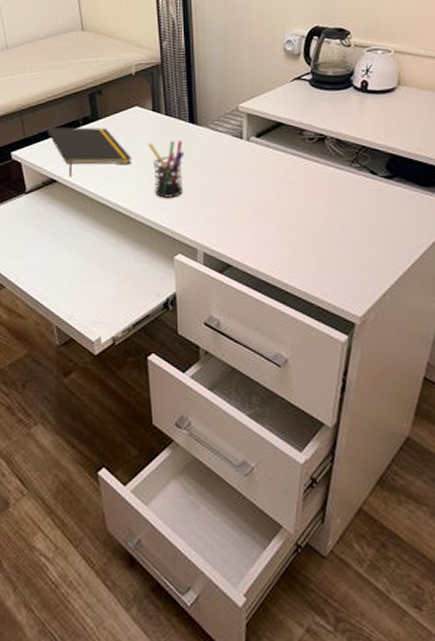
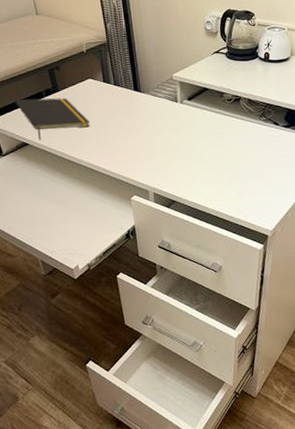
pen holder: present [148,140,185,198] -> none [102,105,134,153]

